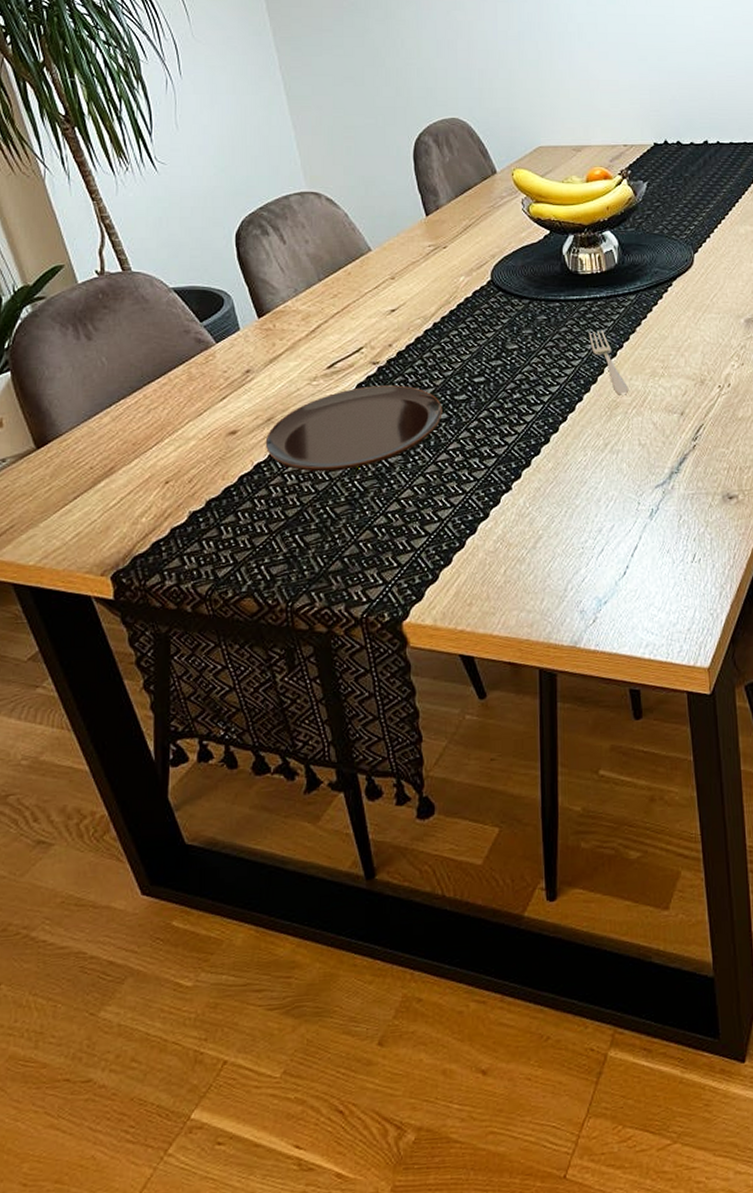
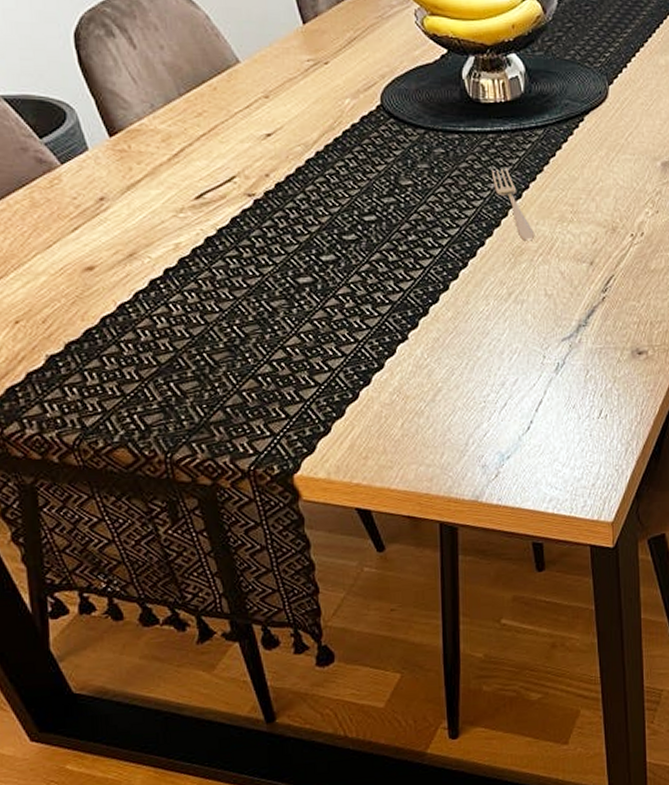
plate: present [265,385,443,472] -> none [128,221,330,315]

